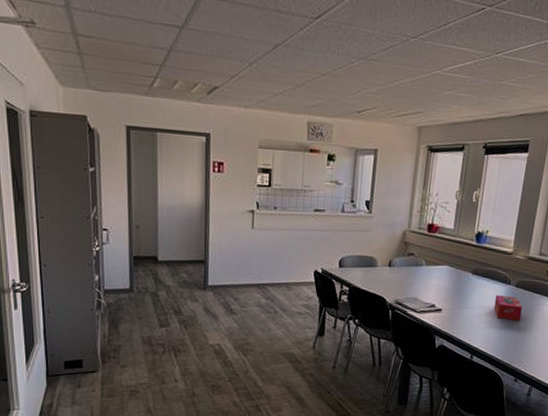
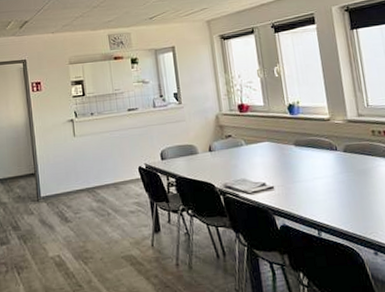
tissue box: present [494,294,523,321] -> none [325,162,360,188]

